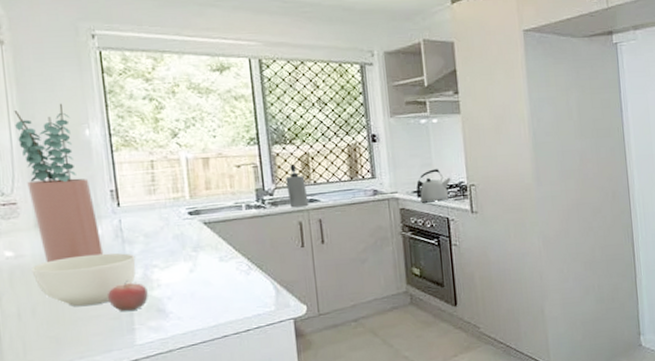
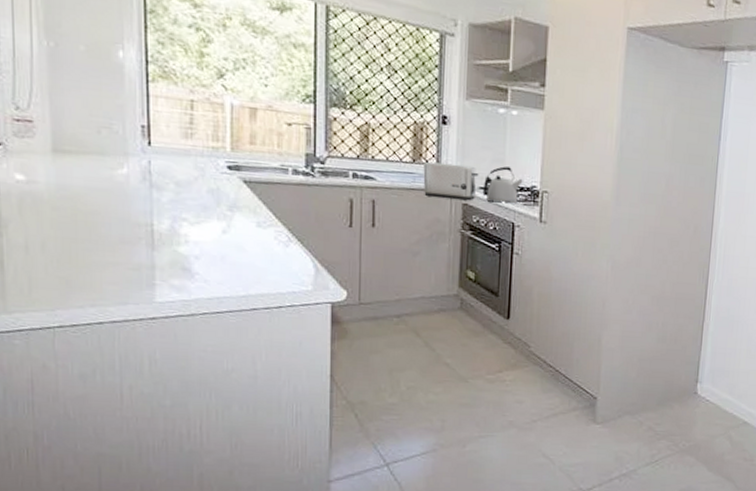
vase: present [14,103,104,263] -> none [37,13,128,197]
bowl: present [31,253,136,307] -> none [44,192,163,251]
fruit: present [106,280,148,311] -> none [127,229,173,264]
soap dispenser: present [282,165,309,208] -> none [338,133,363,184]
toaster: none [360,174,411,209] -> present [423,161,479,201]

